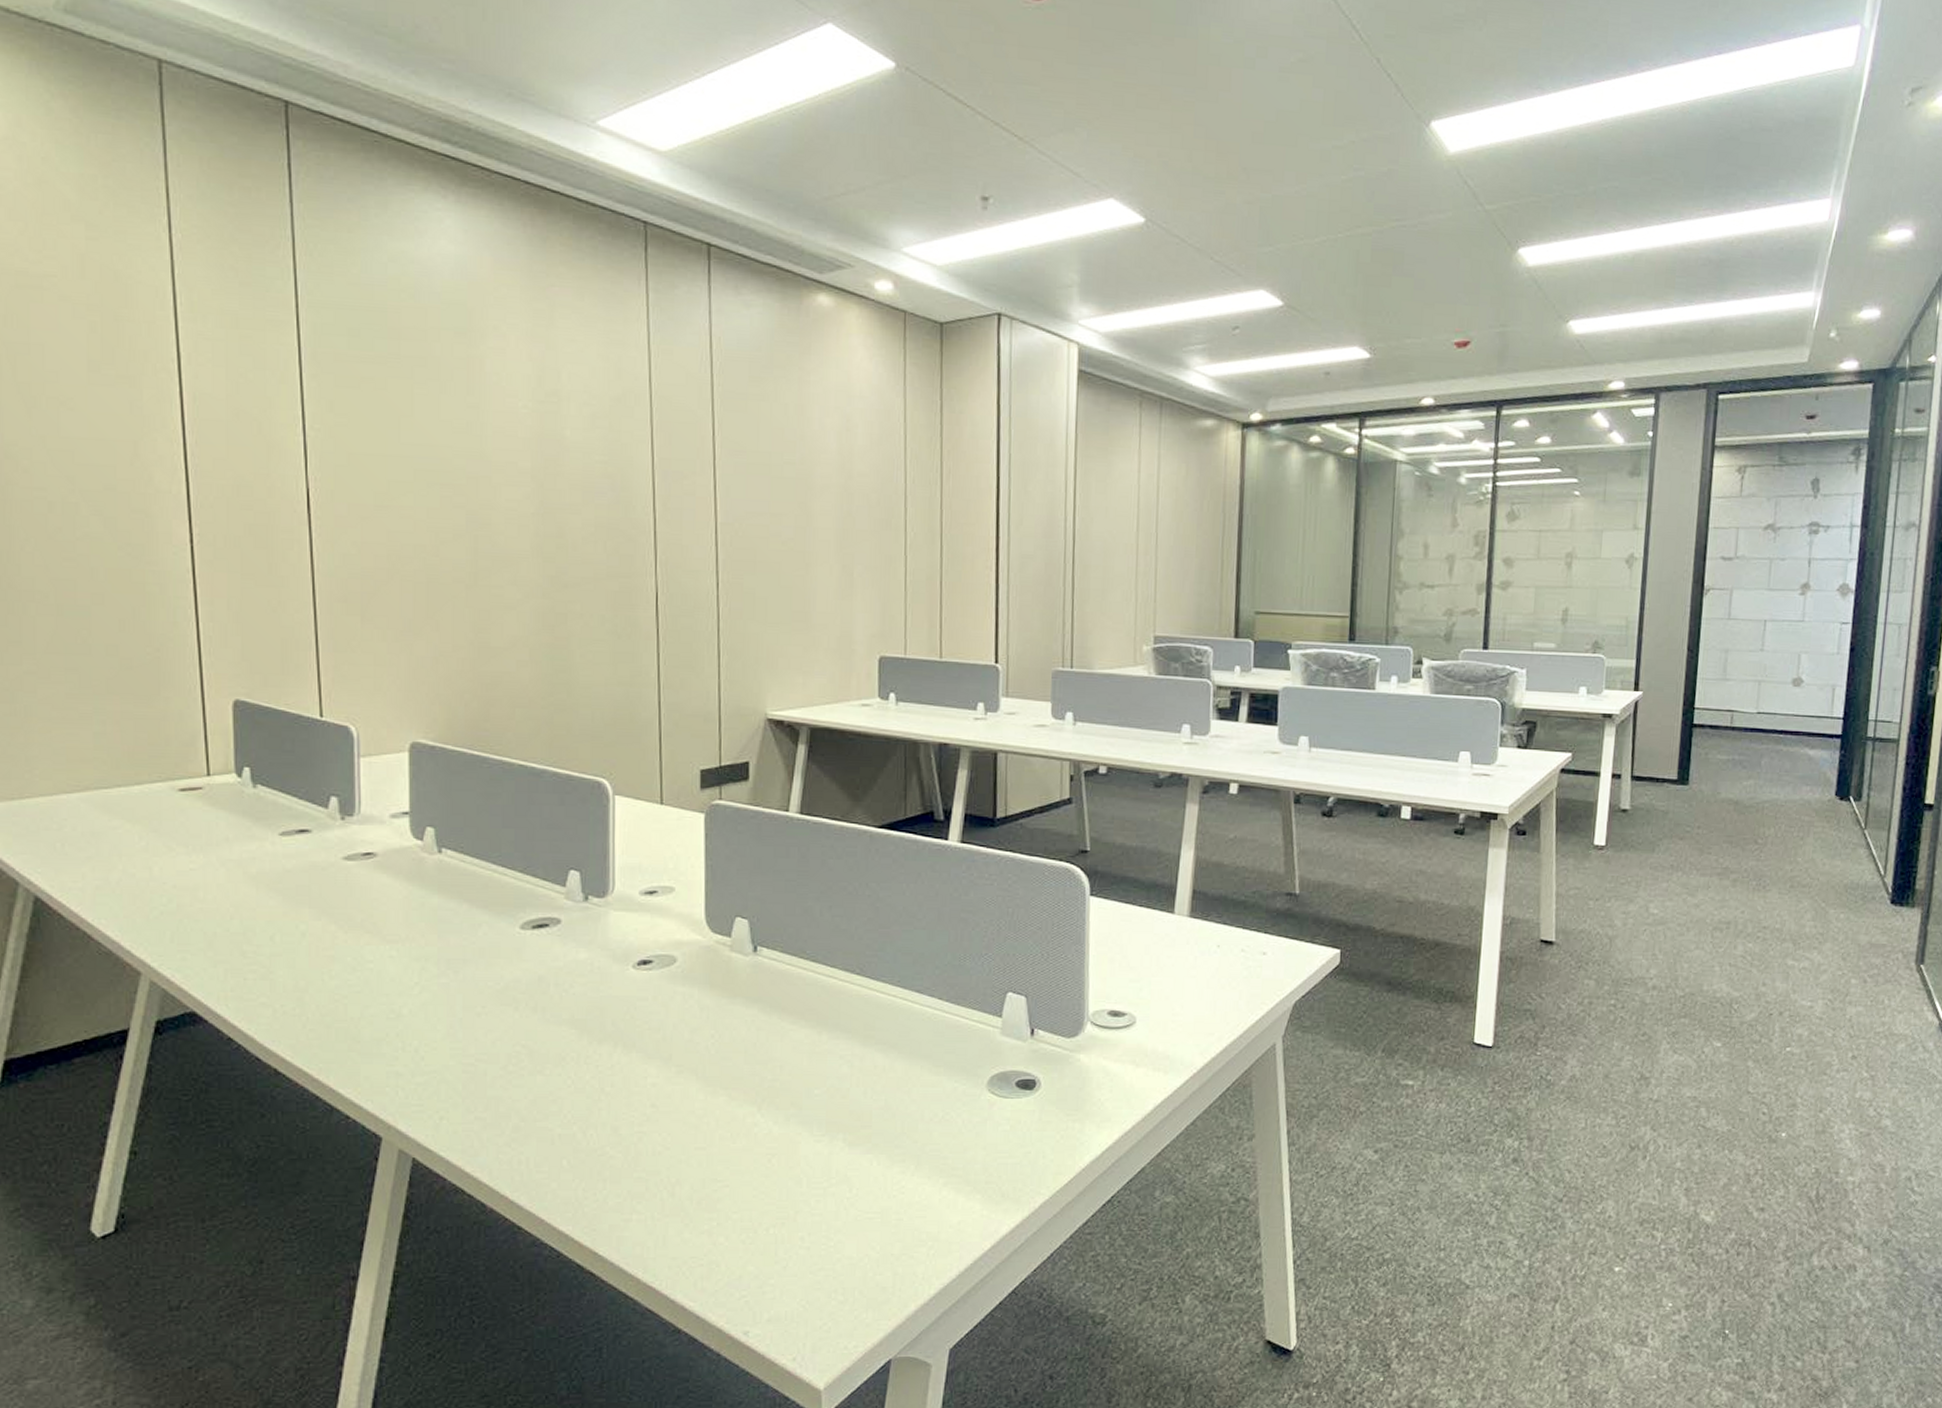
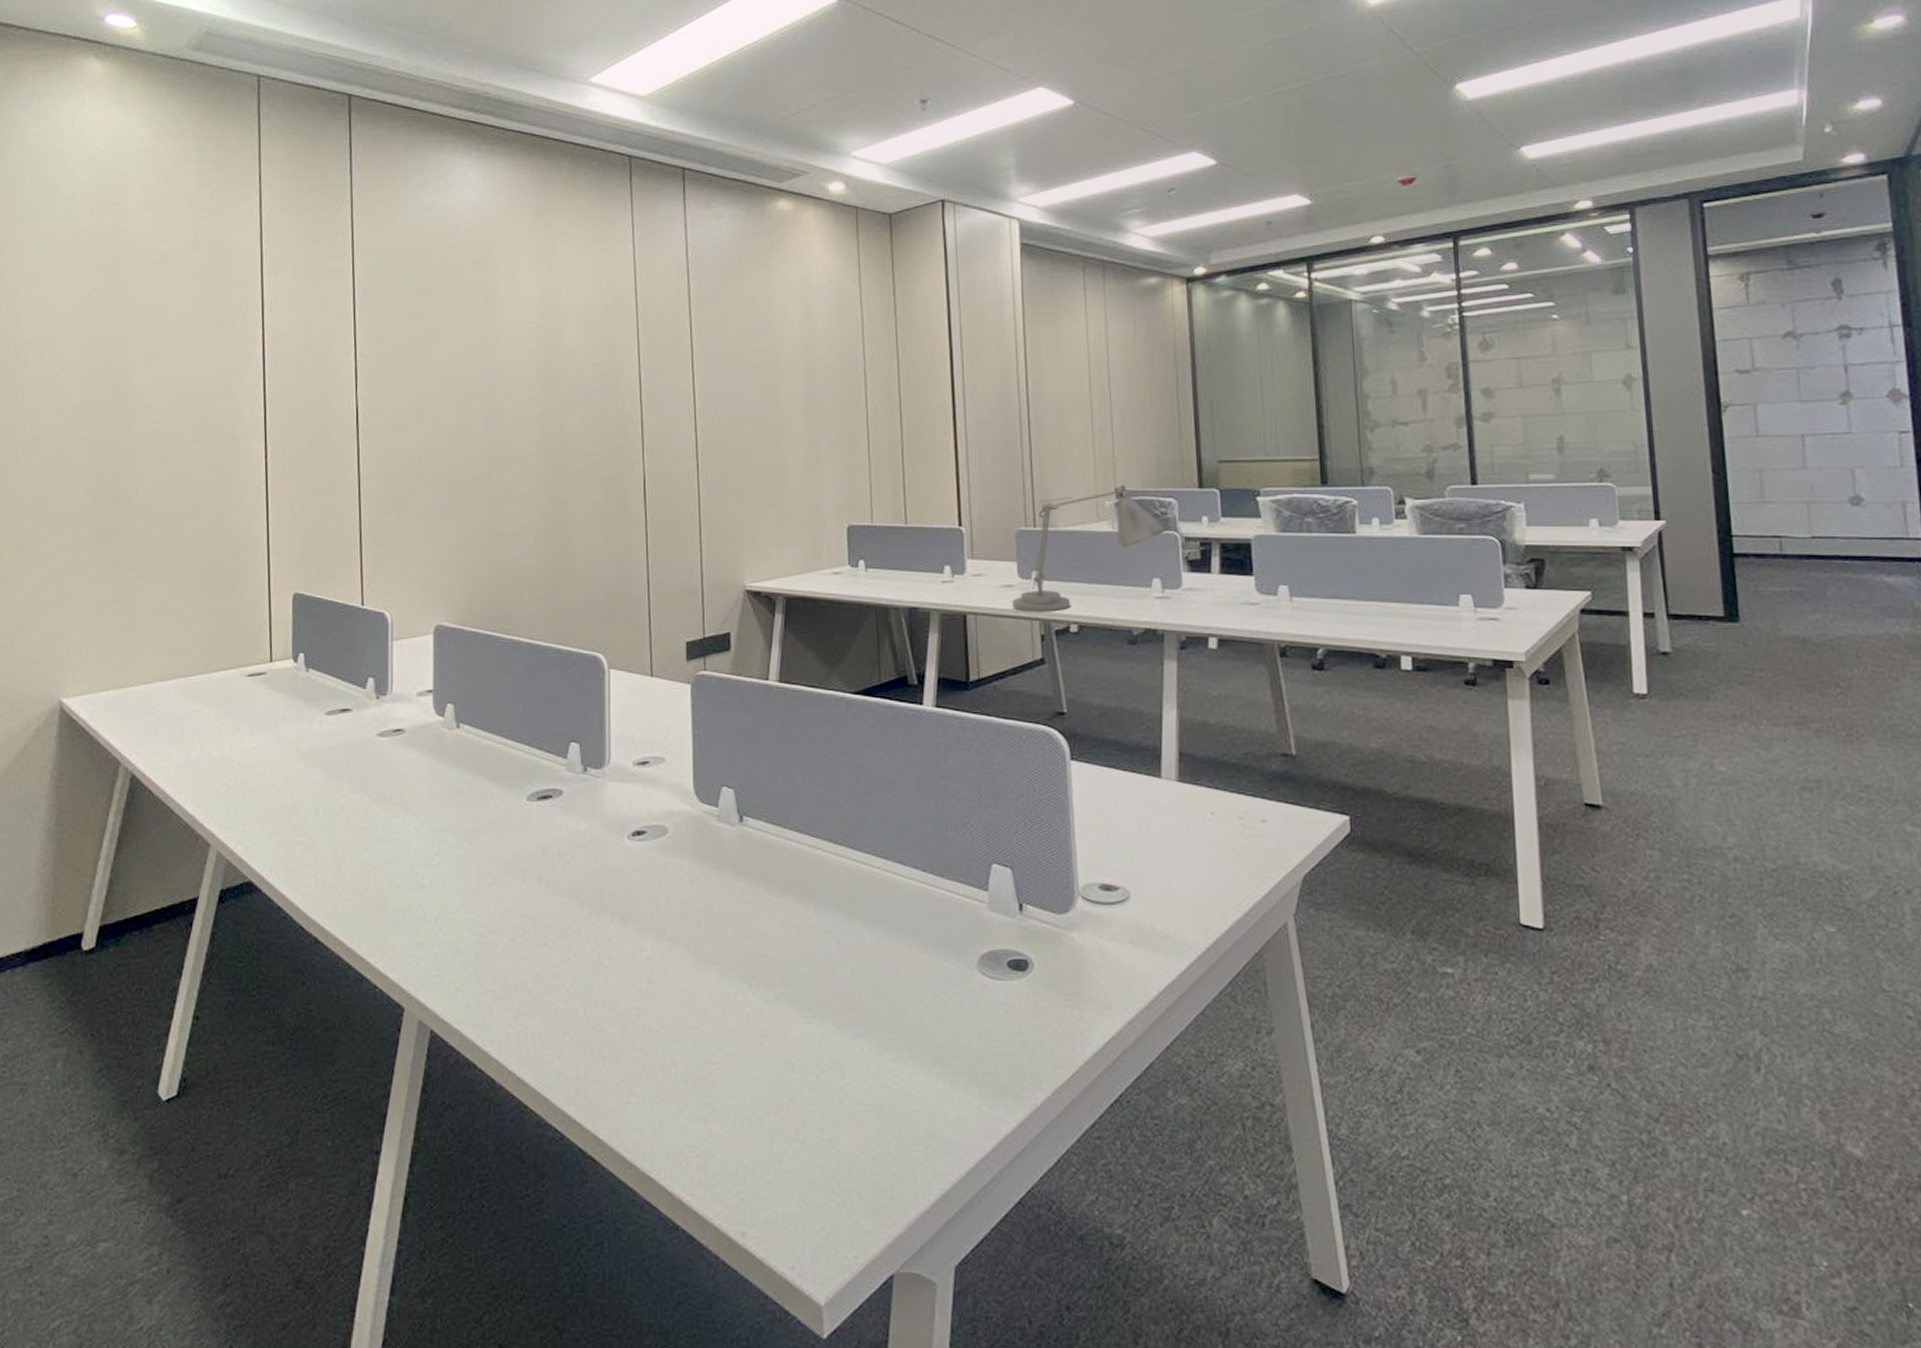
desk lamp: none [1043,629,1200,753] -> present [1011,484,1167,612]

